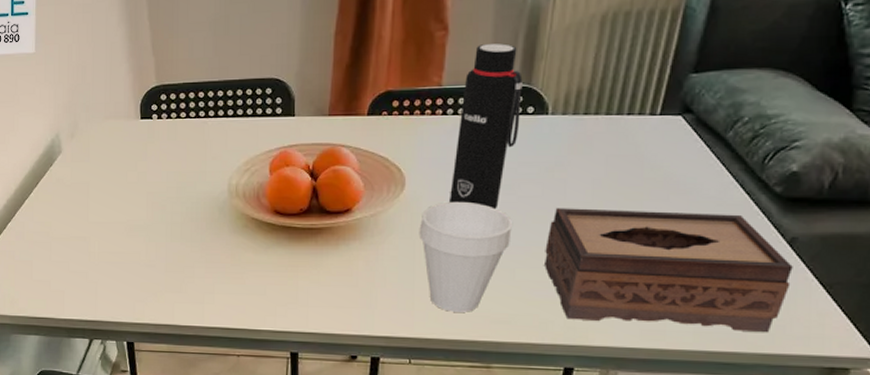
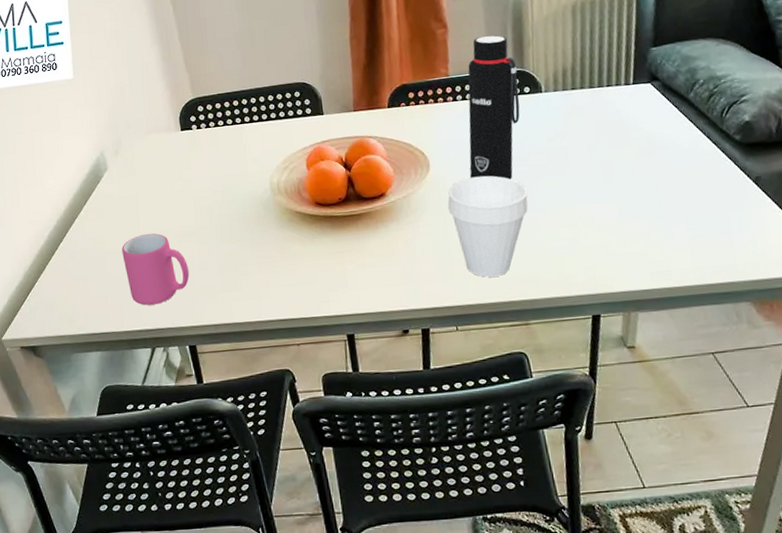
mug: none [69,223,135,296] -> present [122,233,190,306]
tissue box: present [545,208,793,333] -> none [558,162,763,271]

